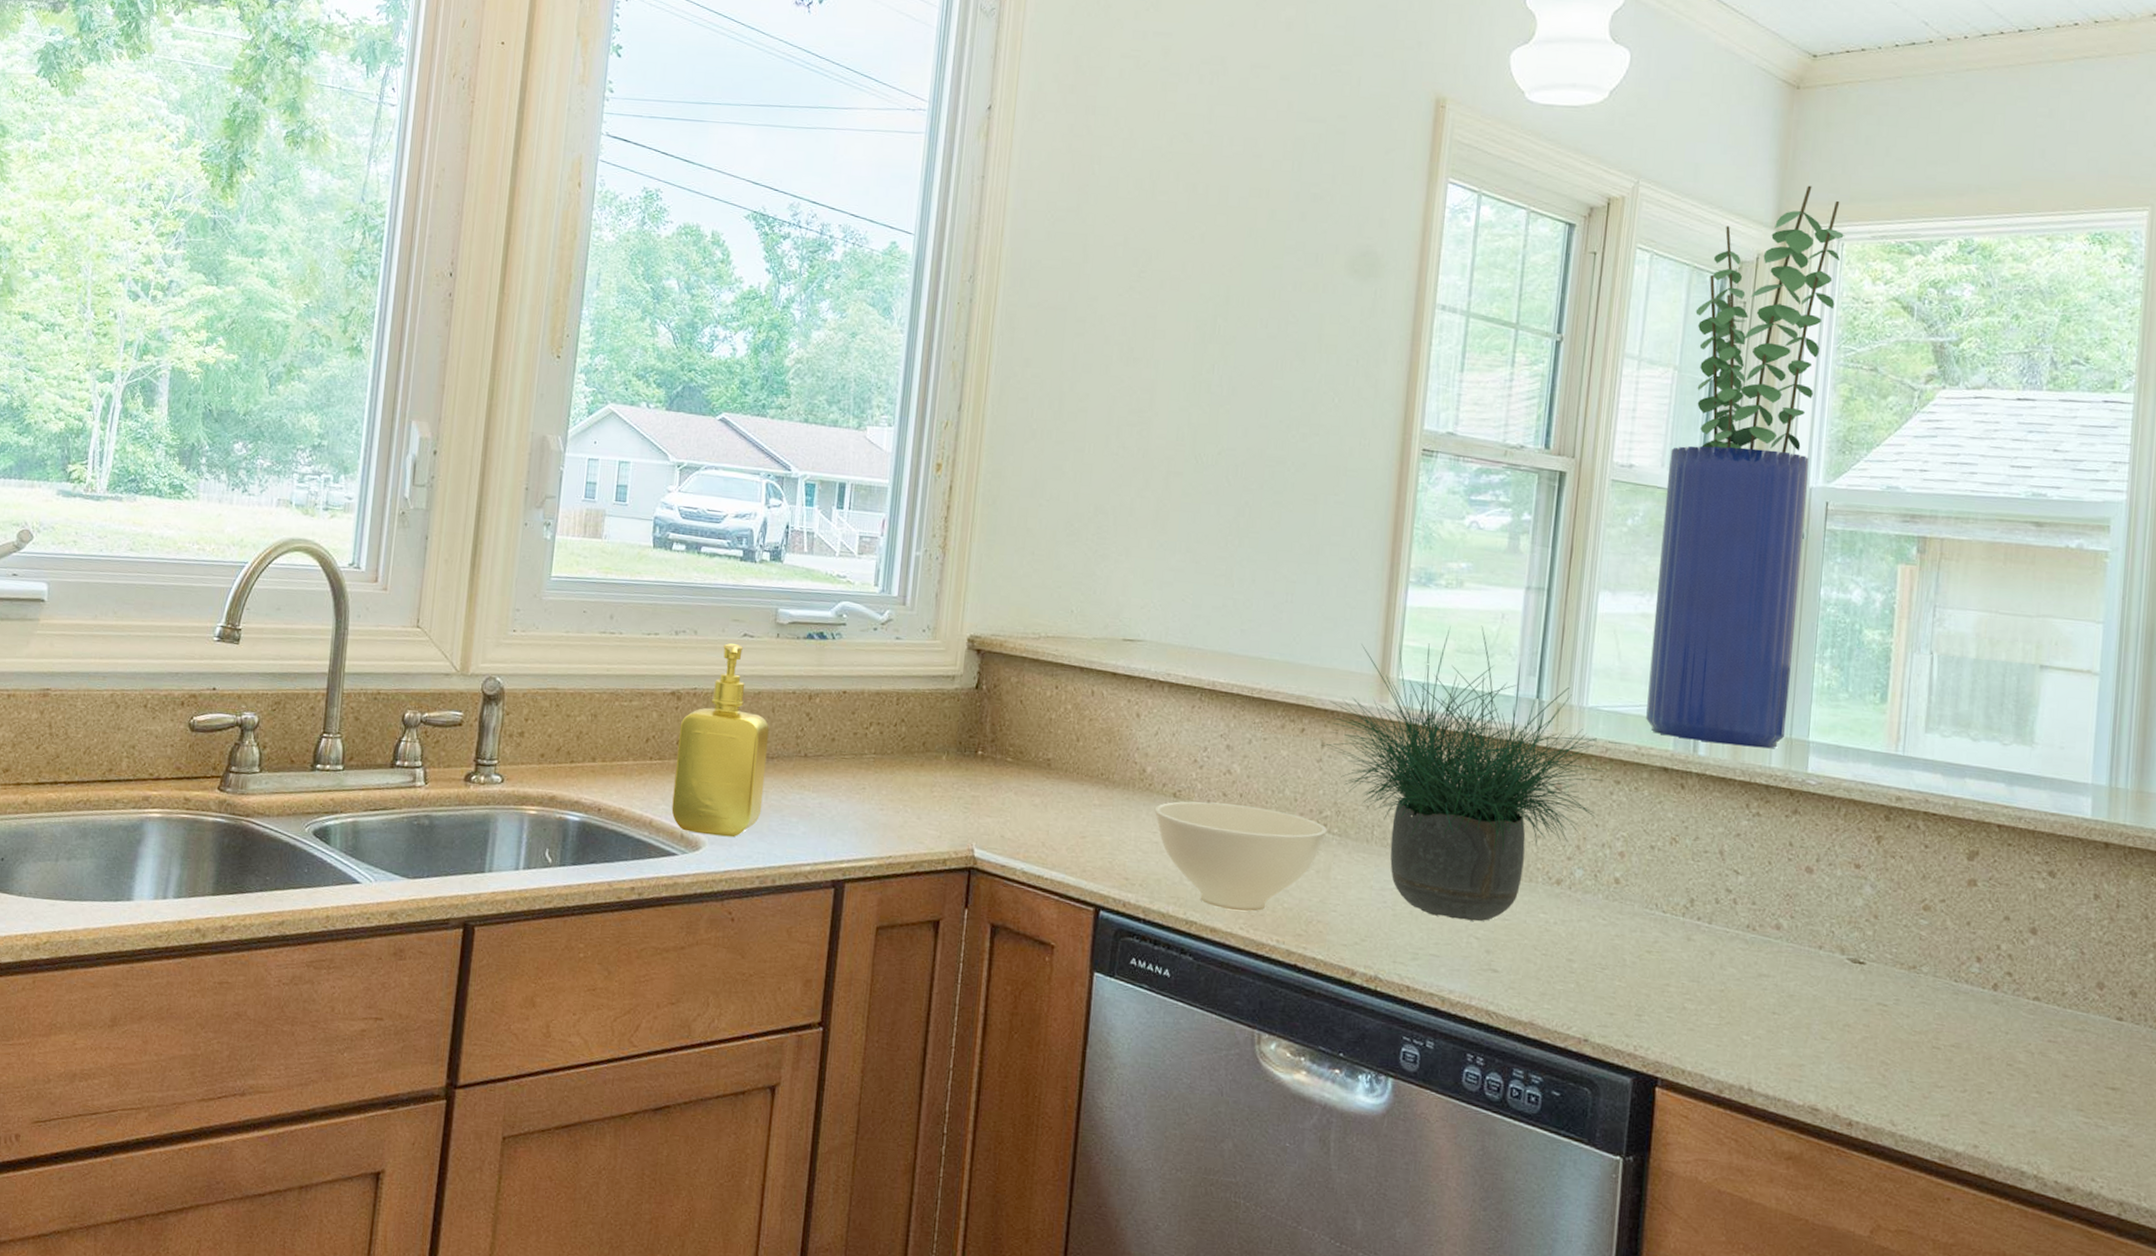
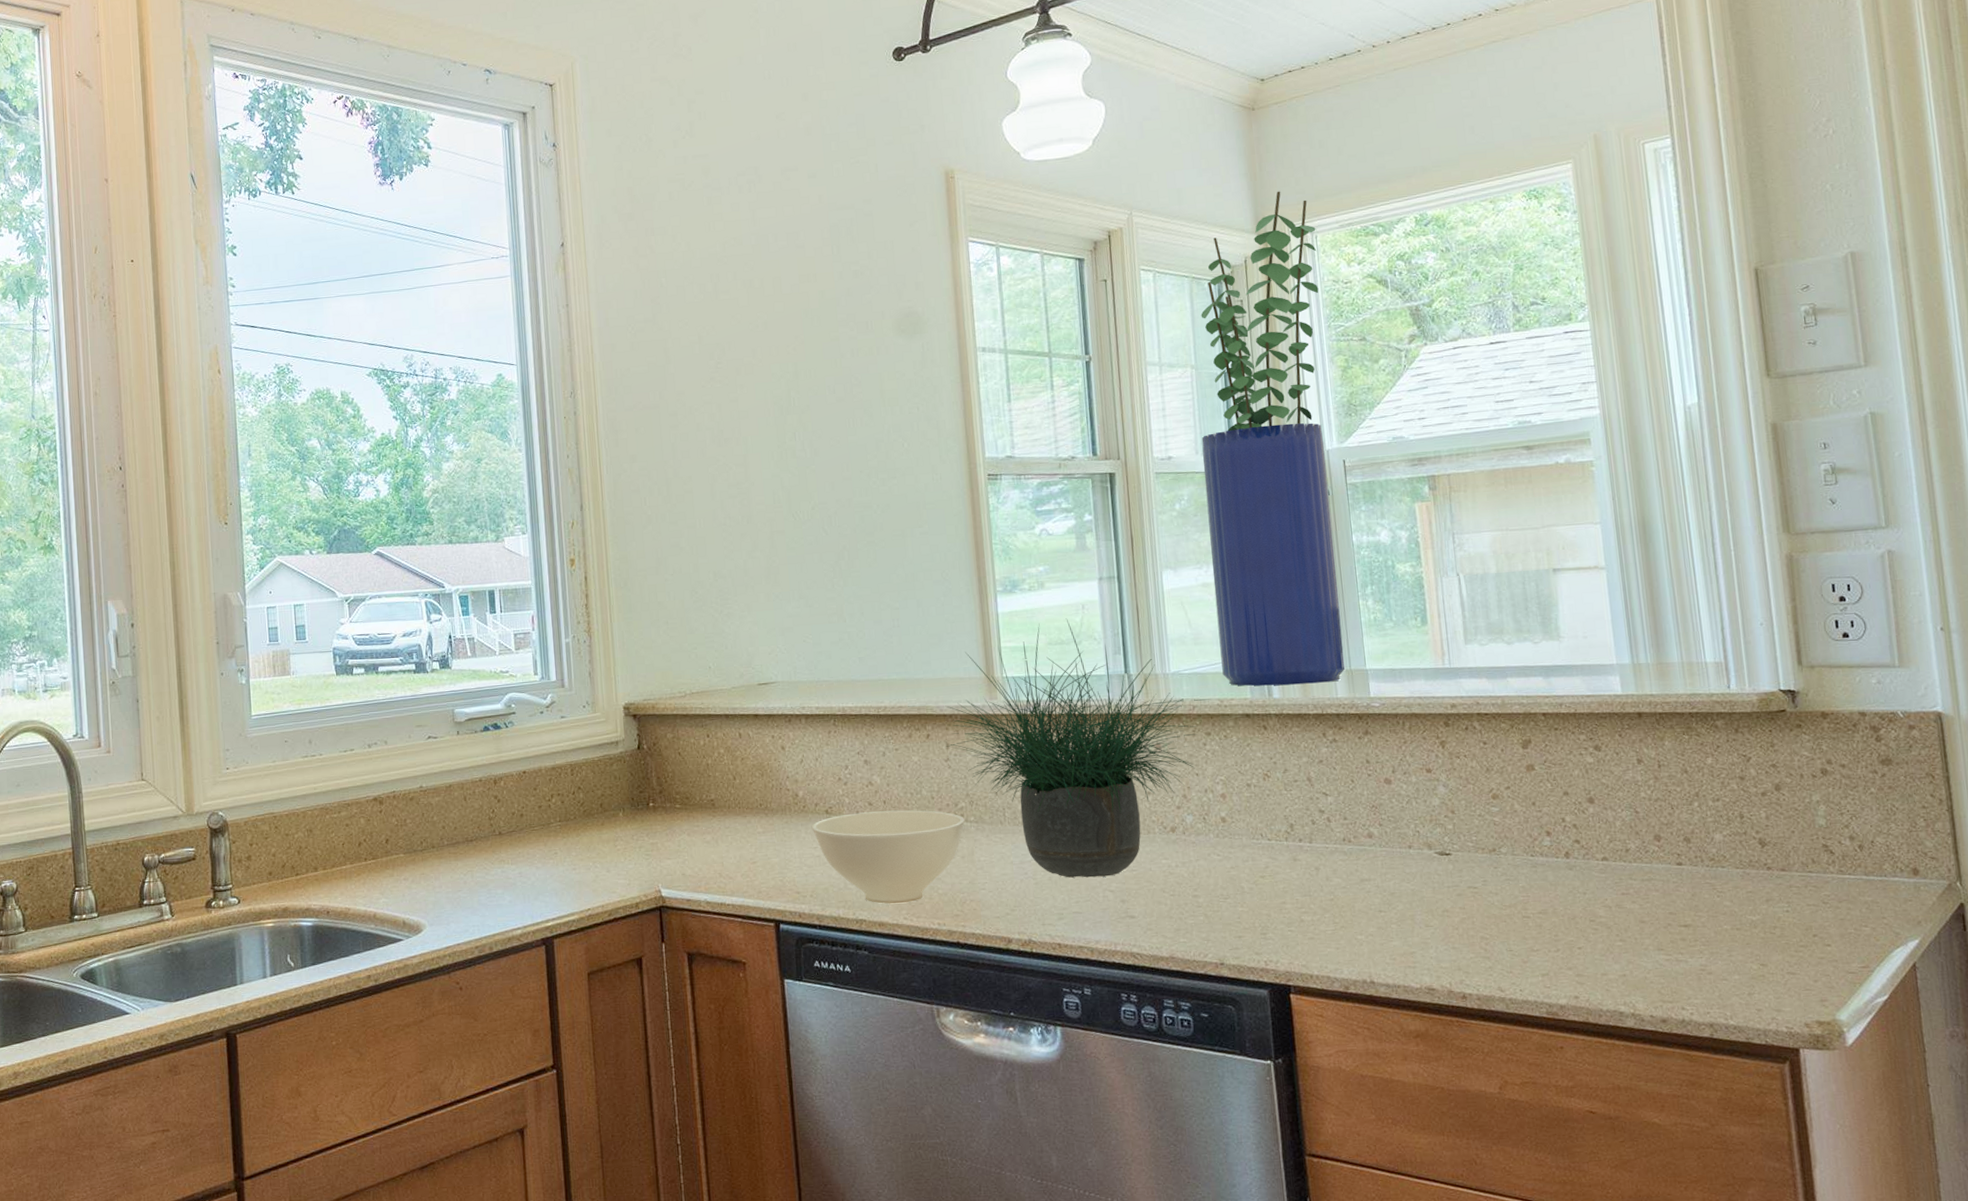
soap dispenser: present [671,643,770,838] -> none [386,746,470,918]

